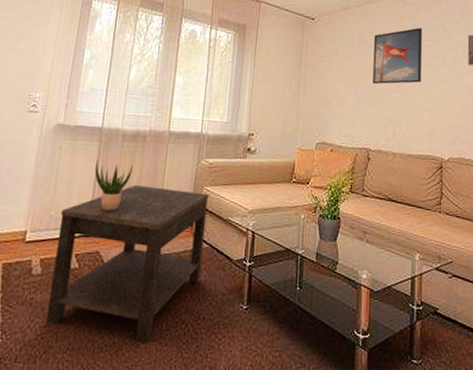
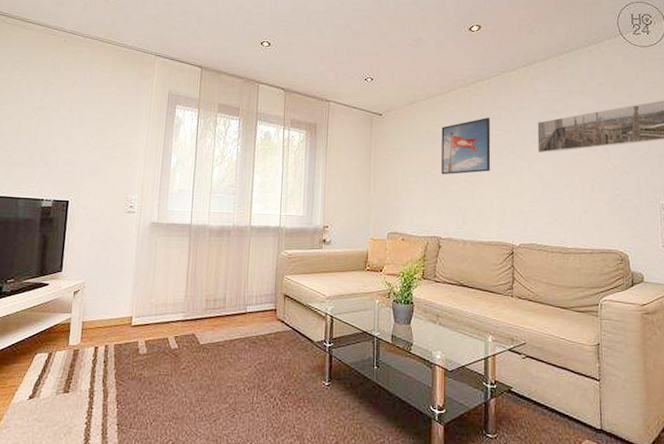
side table: present [46,184,210,344] -> none [154,274,290,415]
potted plant: present [95,159,133,211] -> none [187,253,220,298]

